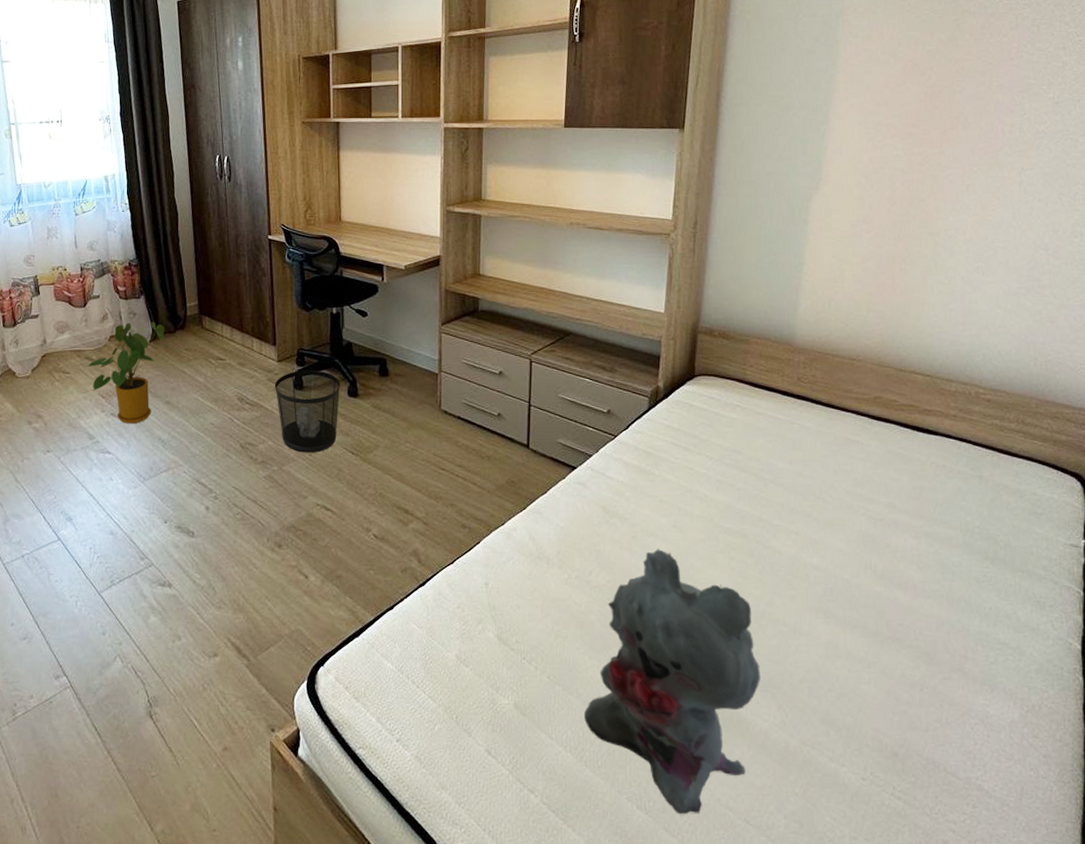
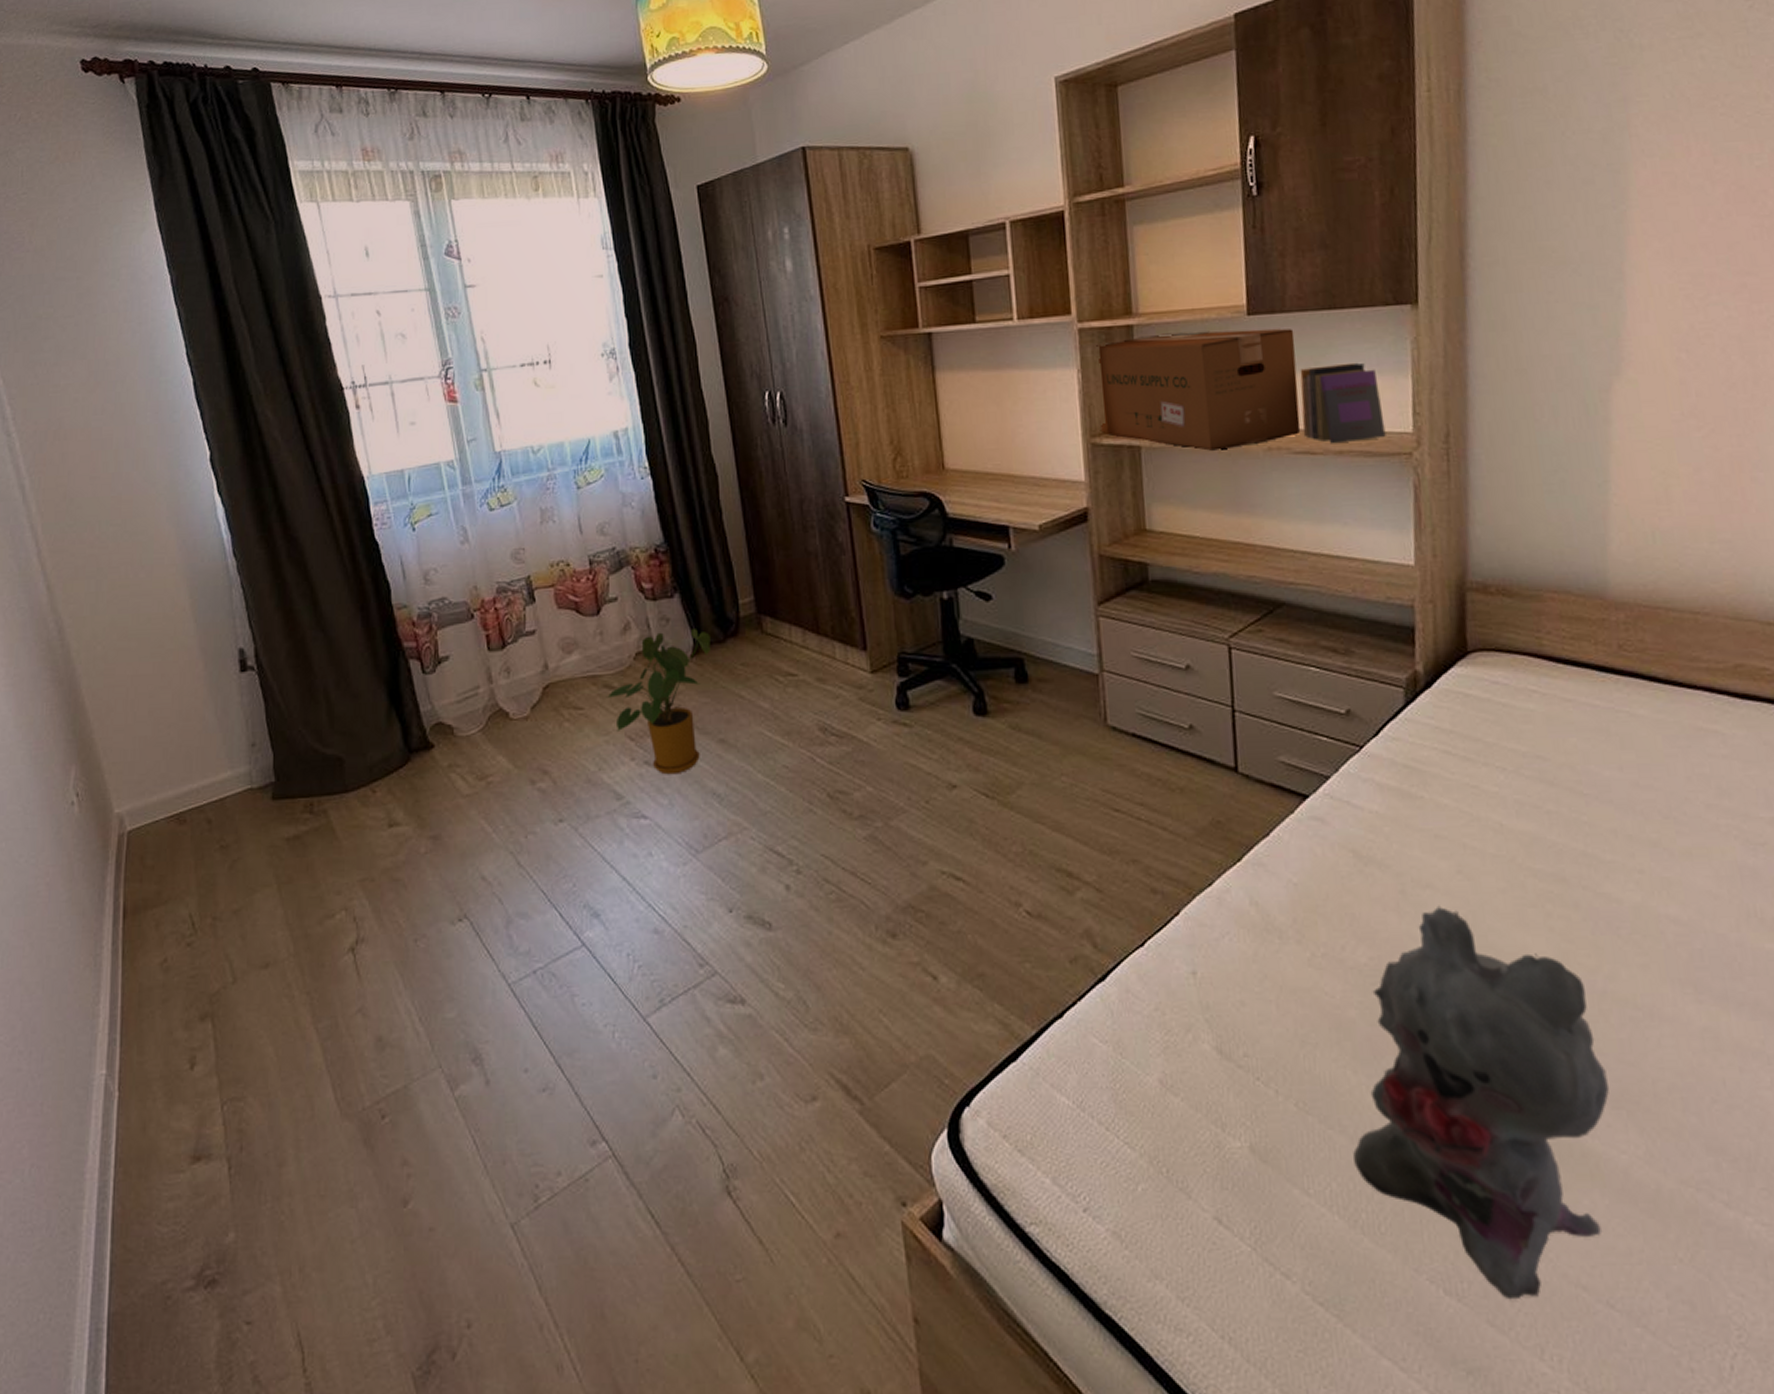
waste bin: present [274,370,341,453] -> none [869,681,963,800]
box: none [454,136,596,222] -> present [1096,329,1301,451]
books: none [596,167,653,224] -> present [1300,362,1386,444]

